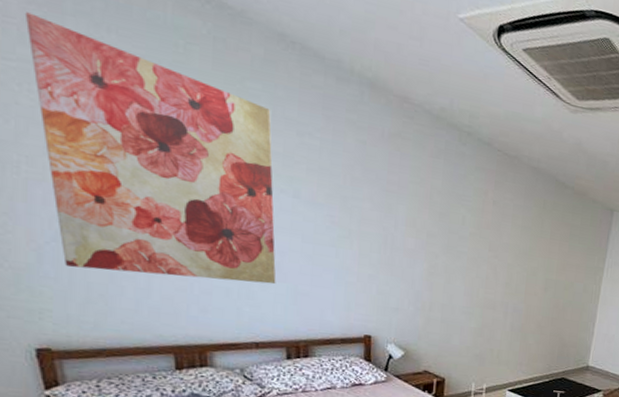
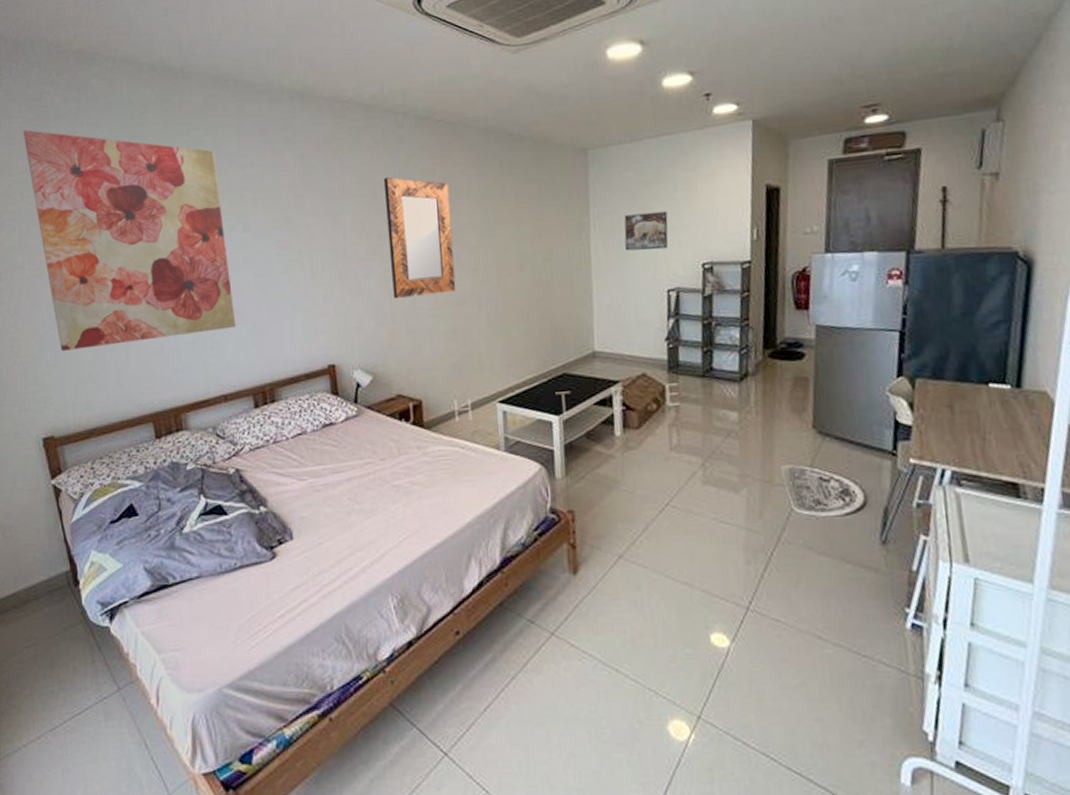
home mirror: none [434,186,498,297] -> present [383,177,456,299]

